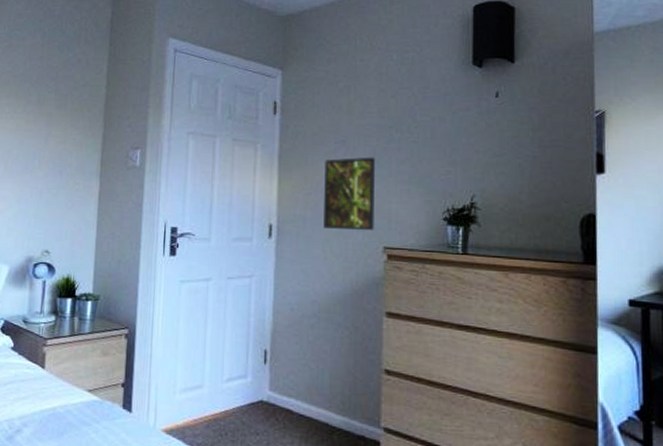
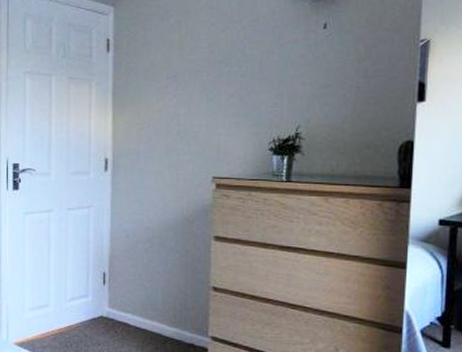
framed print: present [323,157,376,231] -> none [156,91,206,163]

